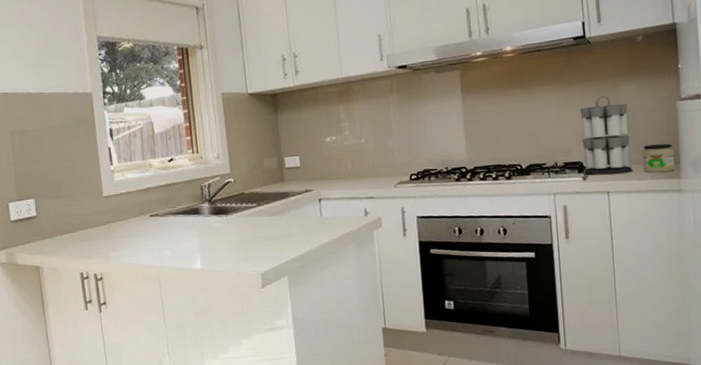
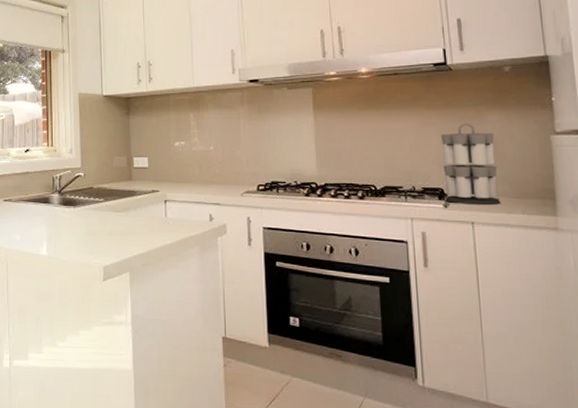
jar: present [642,143,675,173] -> none [511,178,550,208]

